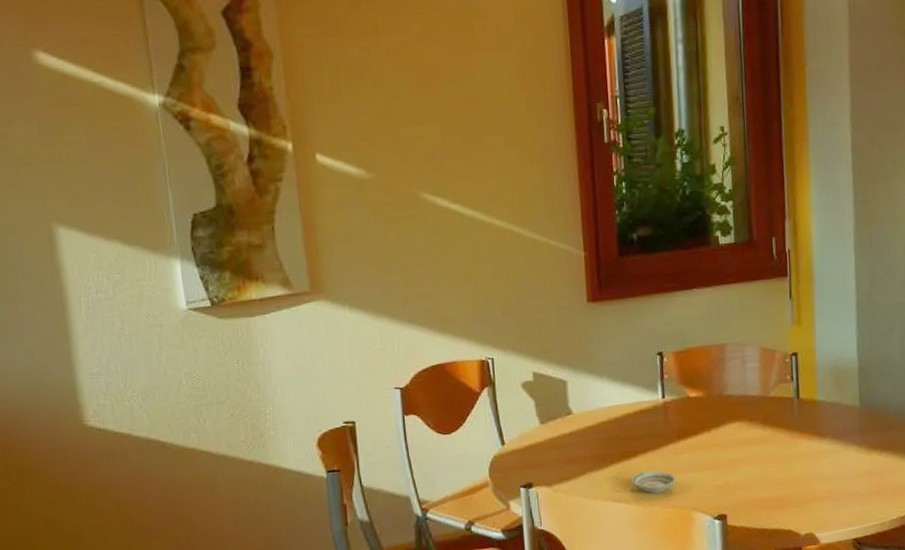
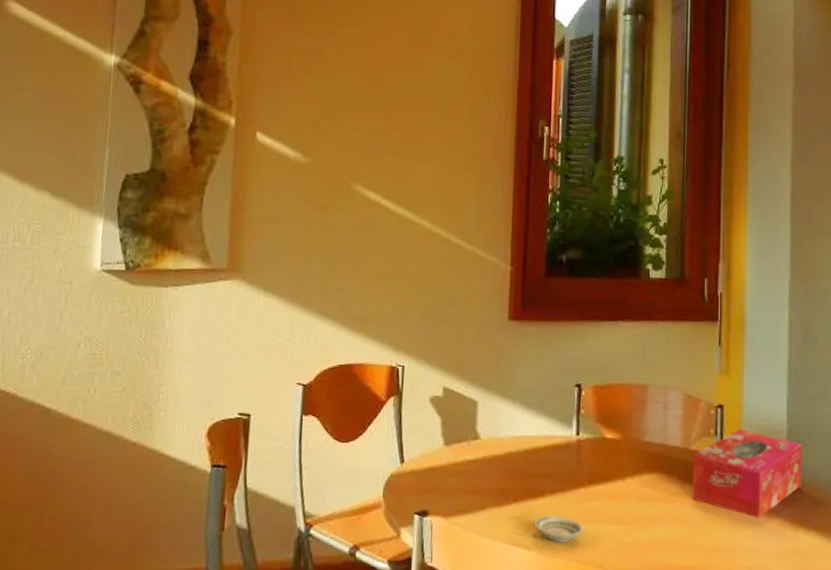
tissue box: none [772,371,873,448] -> present [692,429,802,518]

